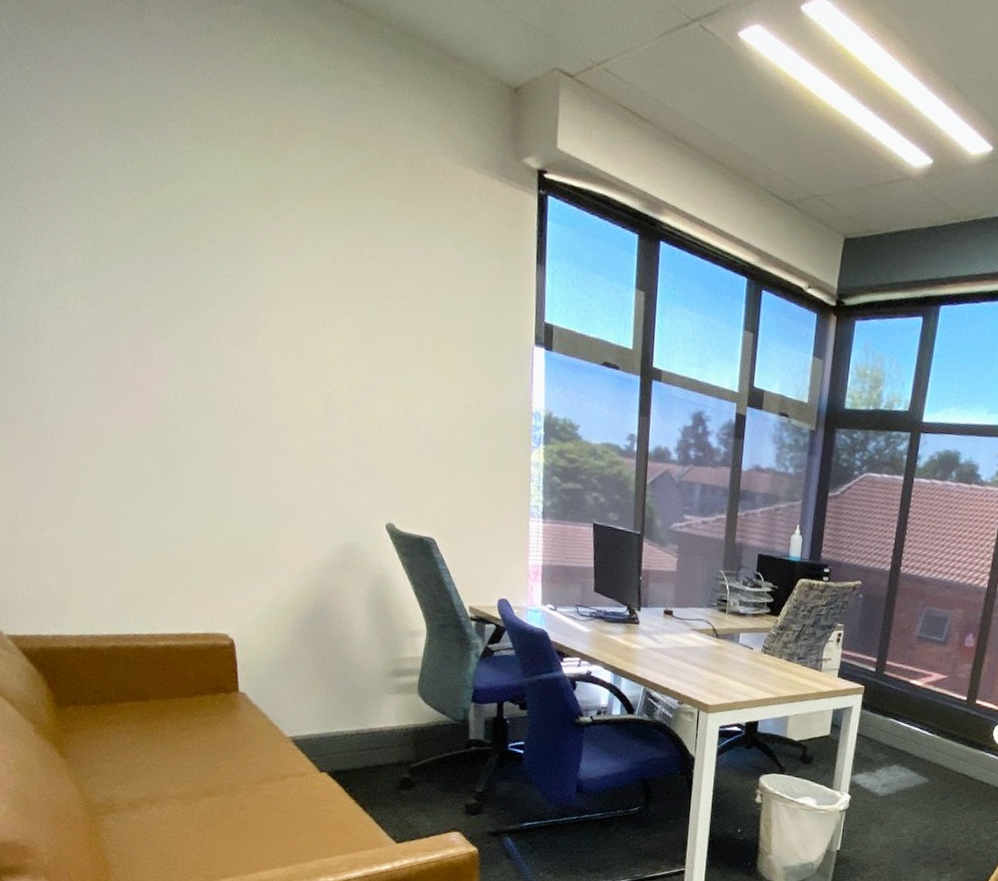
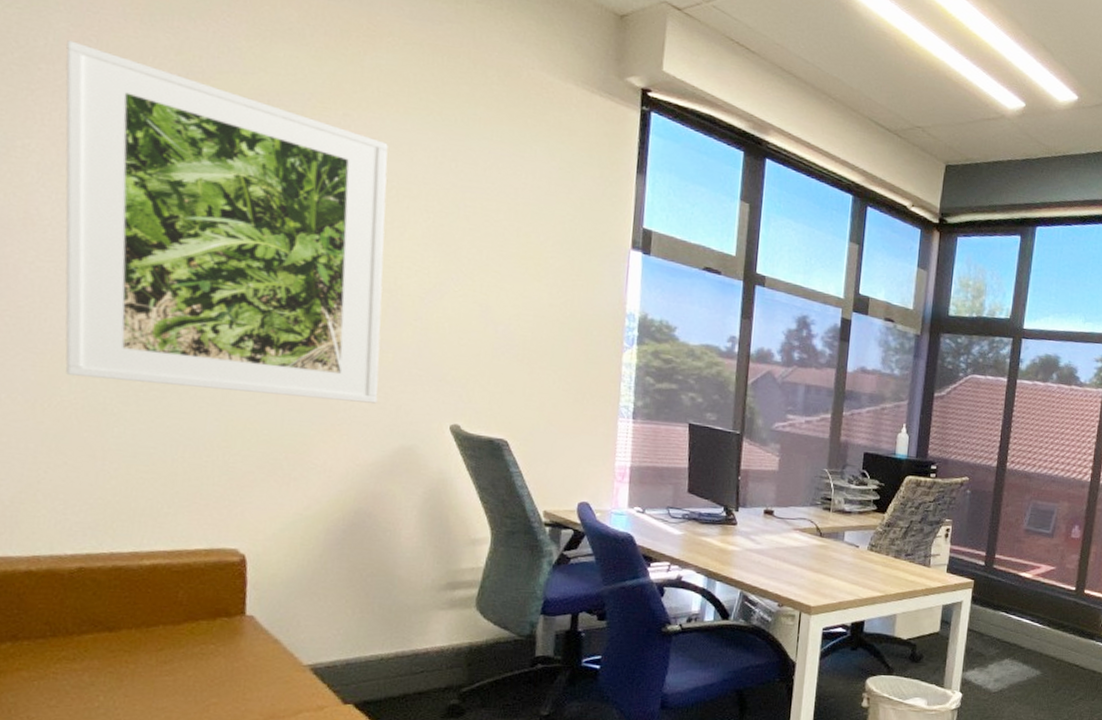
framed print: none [45,156,325,503] -> present [65,40,388,404]

